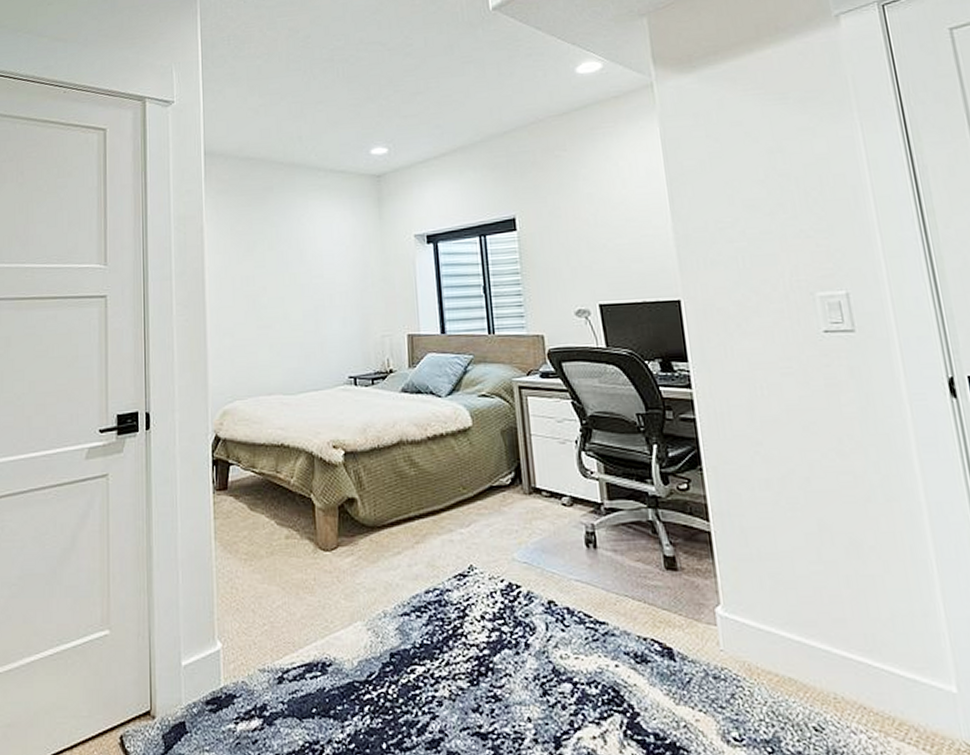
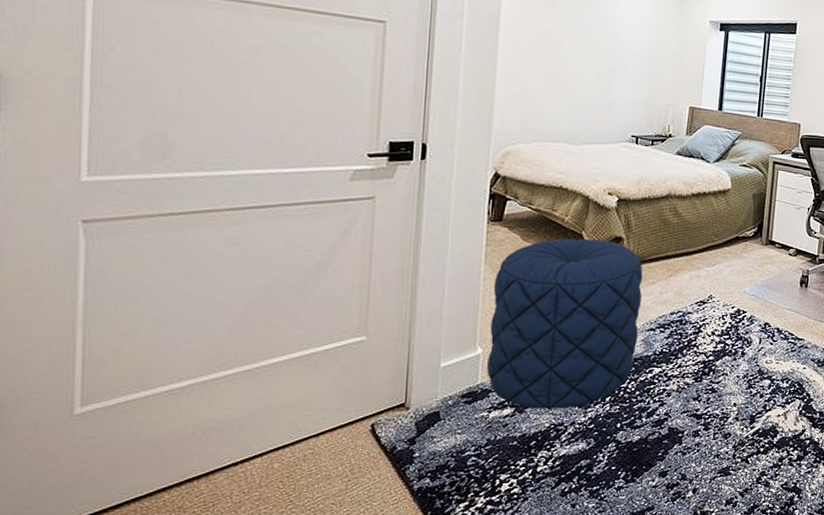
pouf: none [226,502,391,721] -> present [487,238,643,409]

